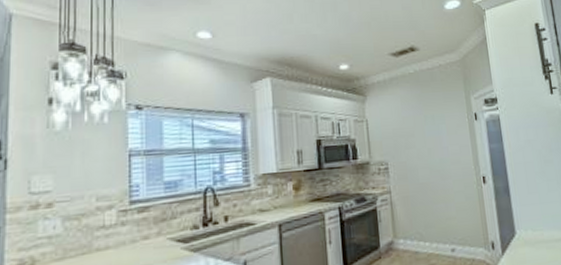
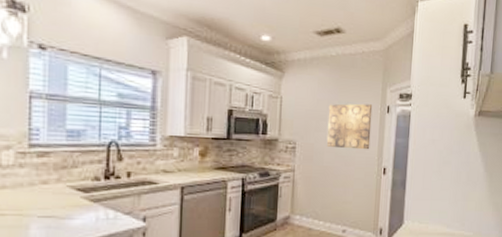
wall art: none [415,114,464,163] -> present [326,103,373,150]

